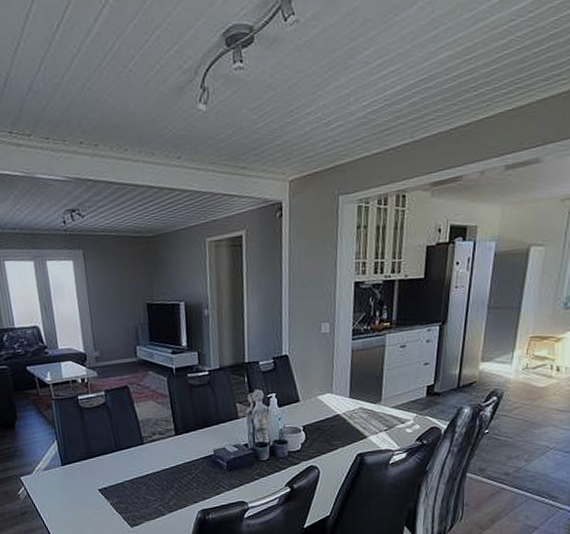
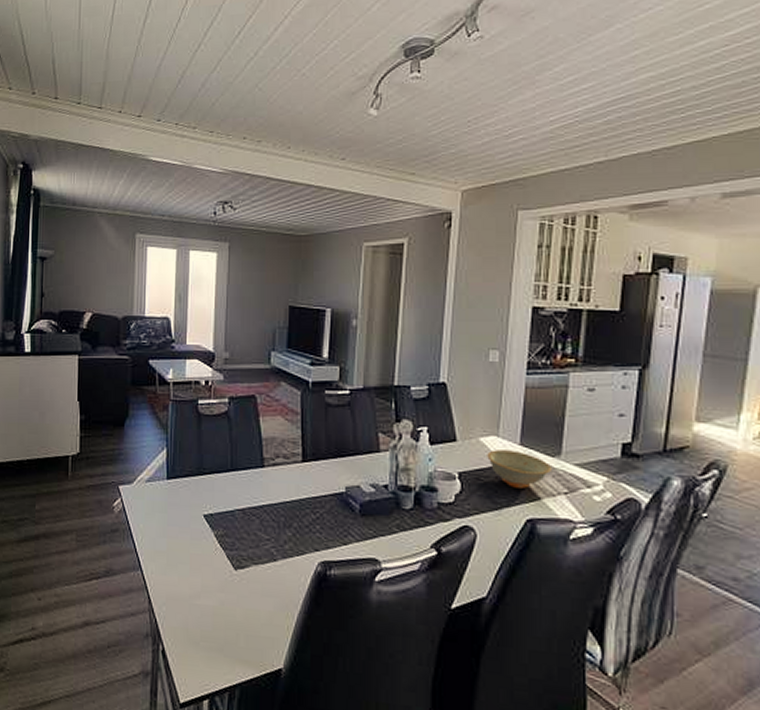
dish: none [324,402,374,432] -> present [487,450,551,489]

